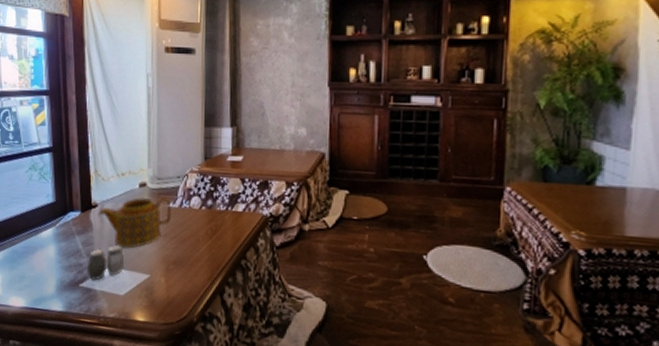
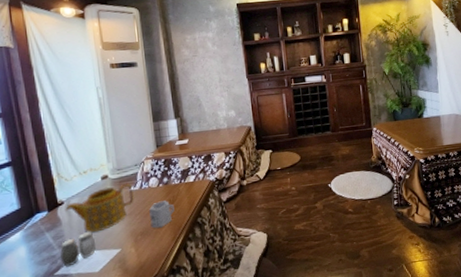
cup: none [186,227,216,261] -> present [149,200,175,228]

